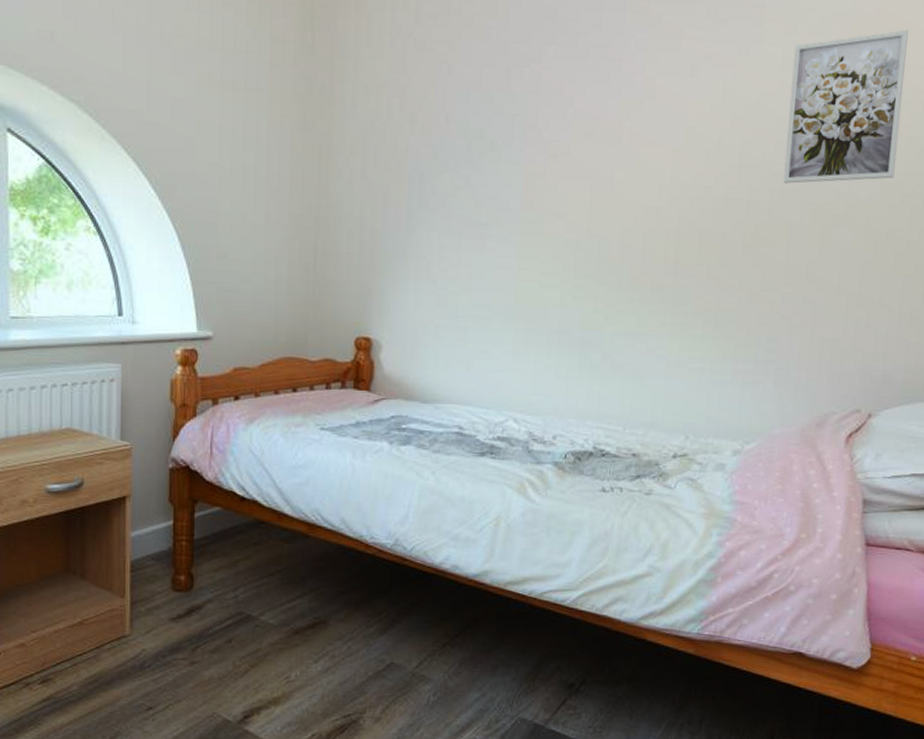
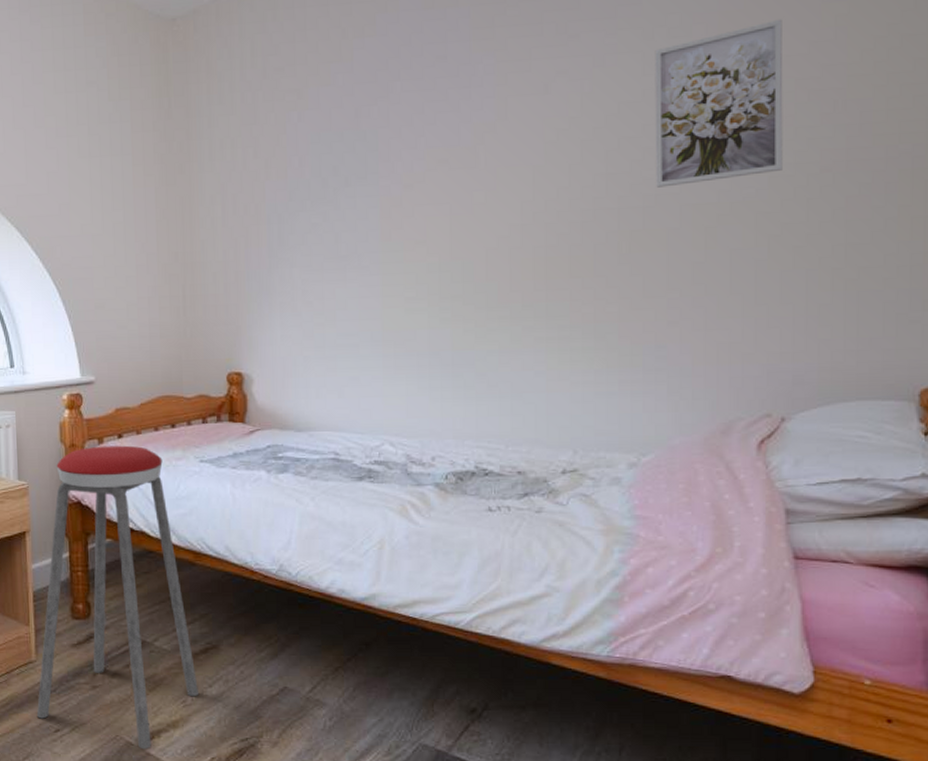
music stool: none [127,407,303,727] -> present [36,445,198,750]

